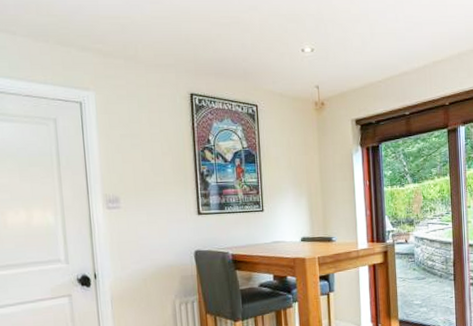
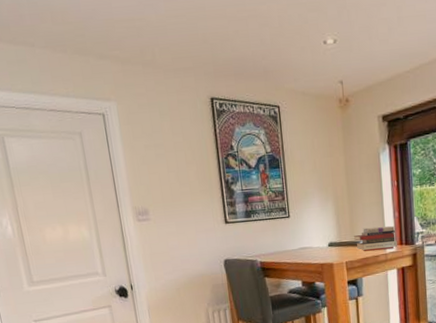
books: none [326,223,369,248] -> present [353,225,398,252]

